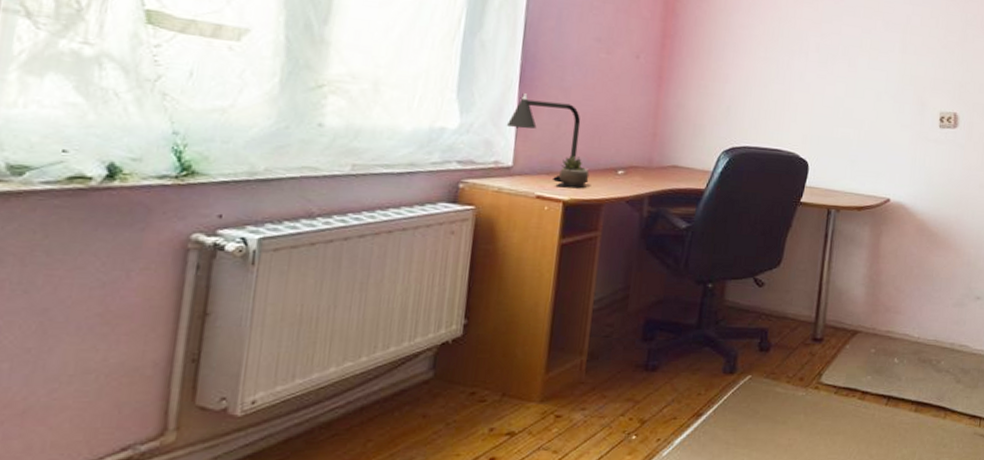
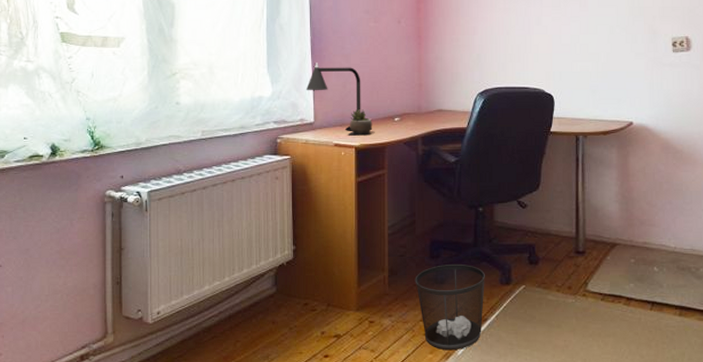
waste bin: none [619,348,706,451] -> present [415,263,485,351]

